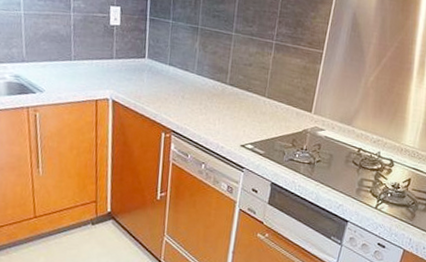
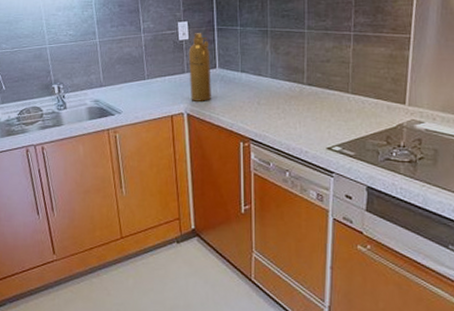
spray bottle: none [117,20,141,90] -> present [188,33,212,101]

